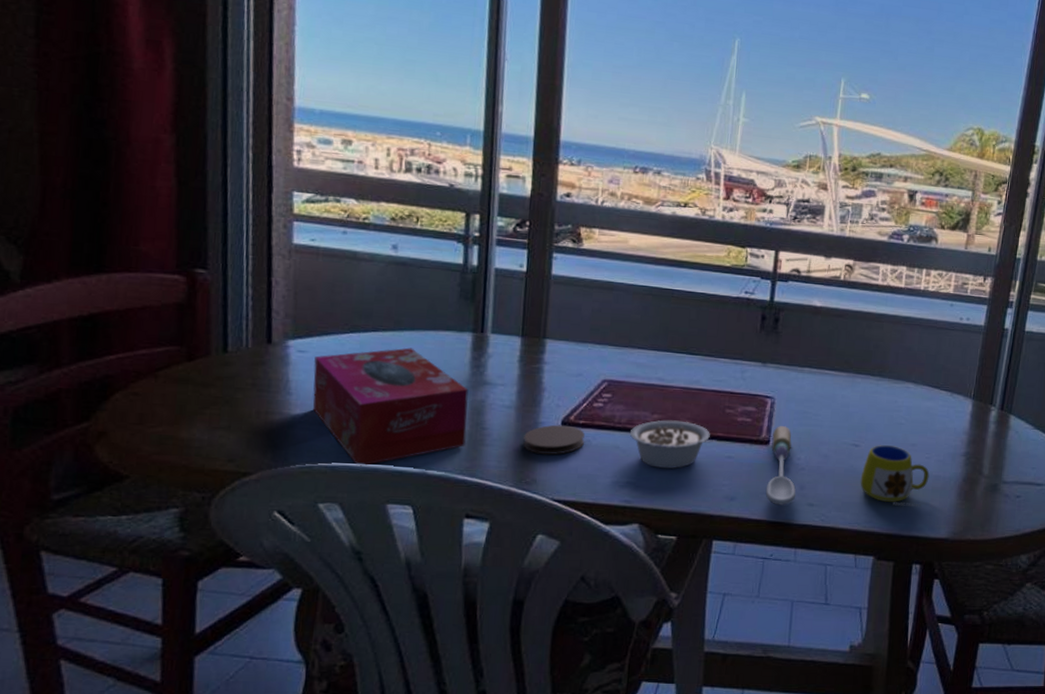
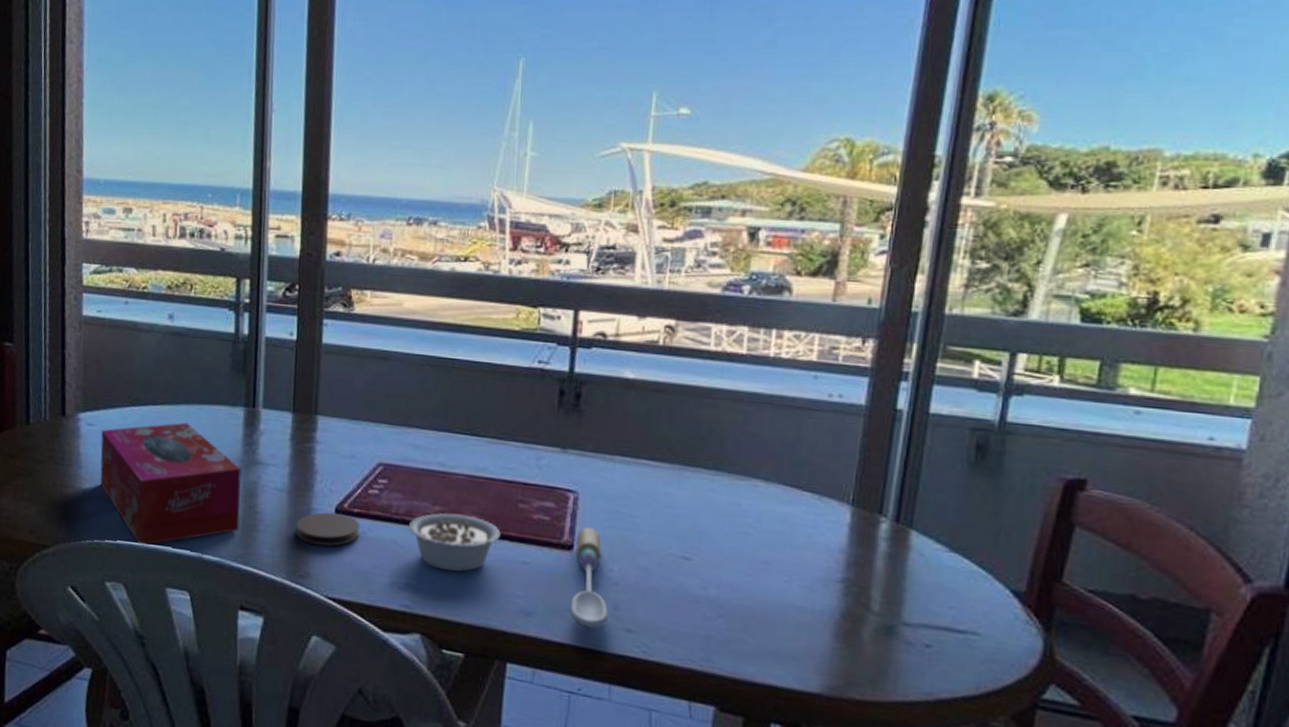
mug: present [860,445,930,507] -> none [693,560,791,647]

